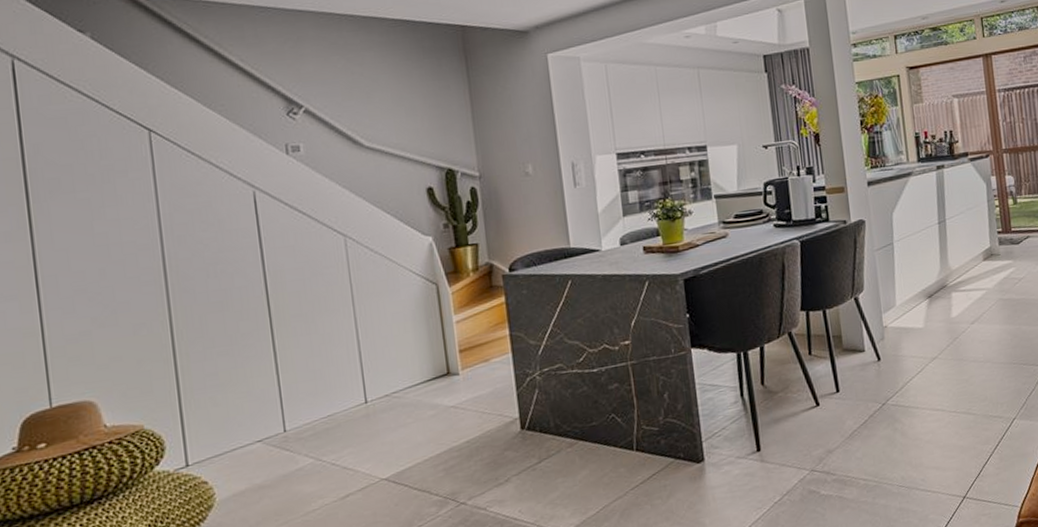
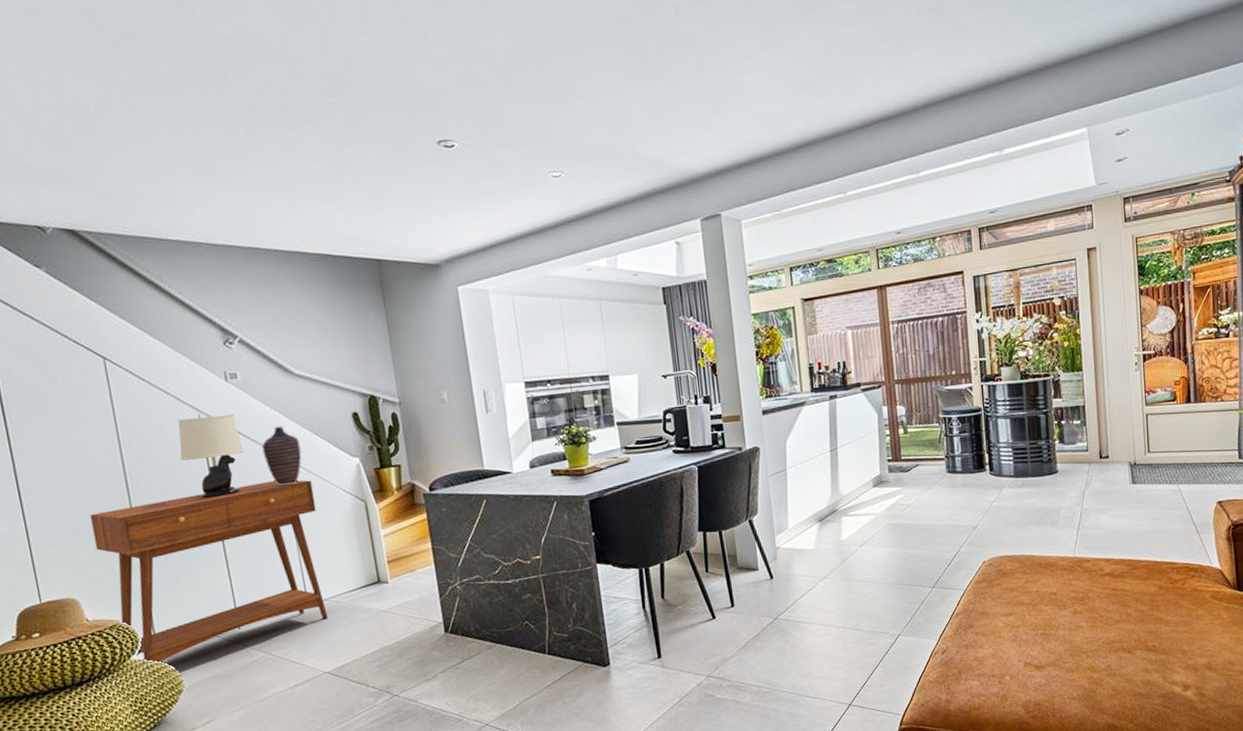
console table: none [118,261,389,476] -> present [90,479,328,665]
table lamp: none [229,190,303,283] -> present [178,414,244,498]
decorative vase: none [323,202,368,268] -> present [261,425,302,486]

